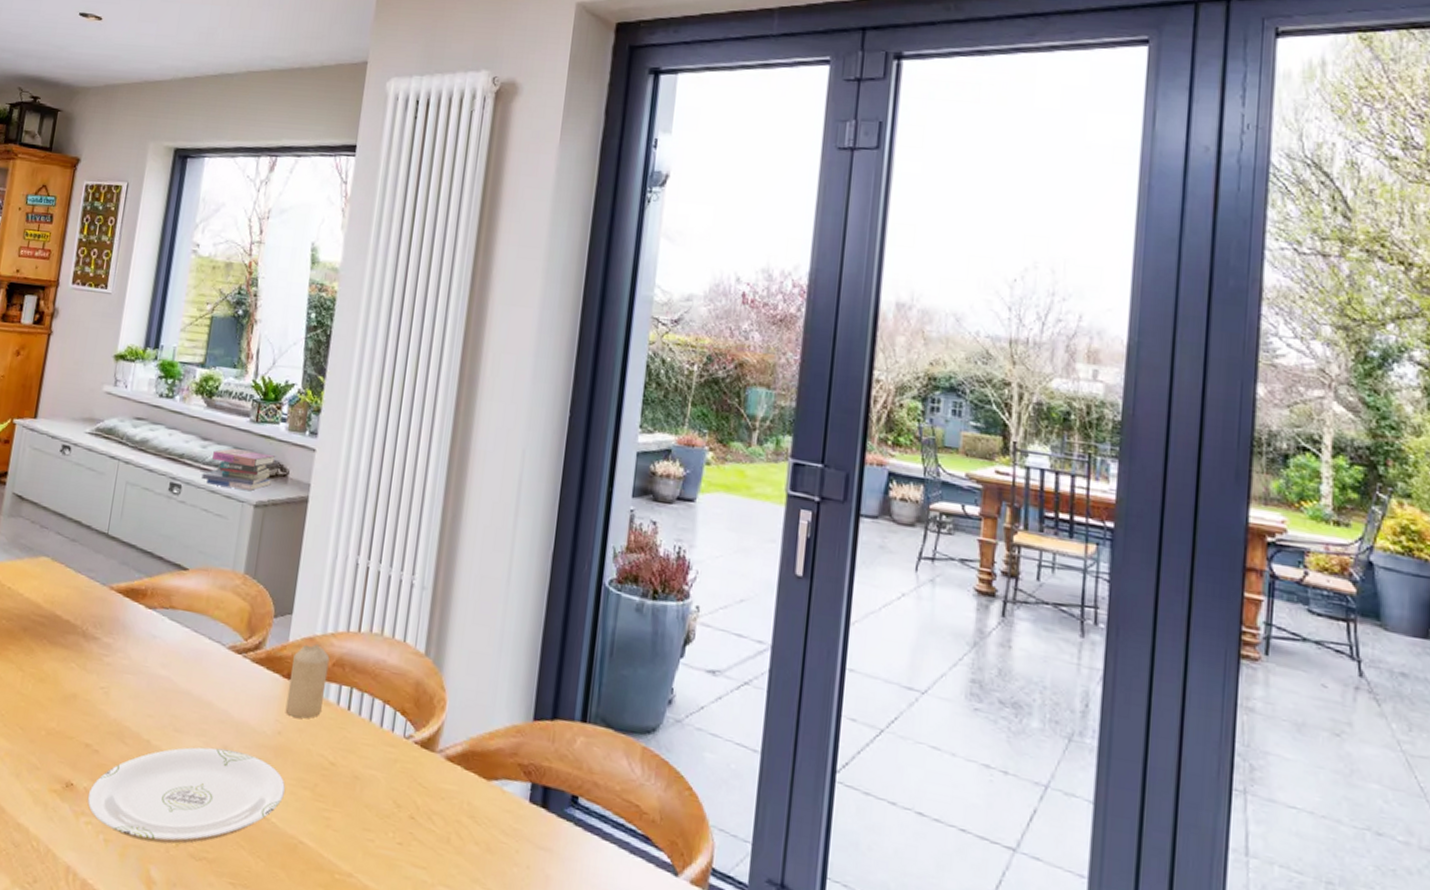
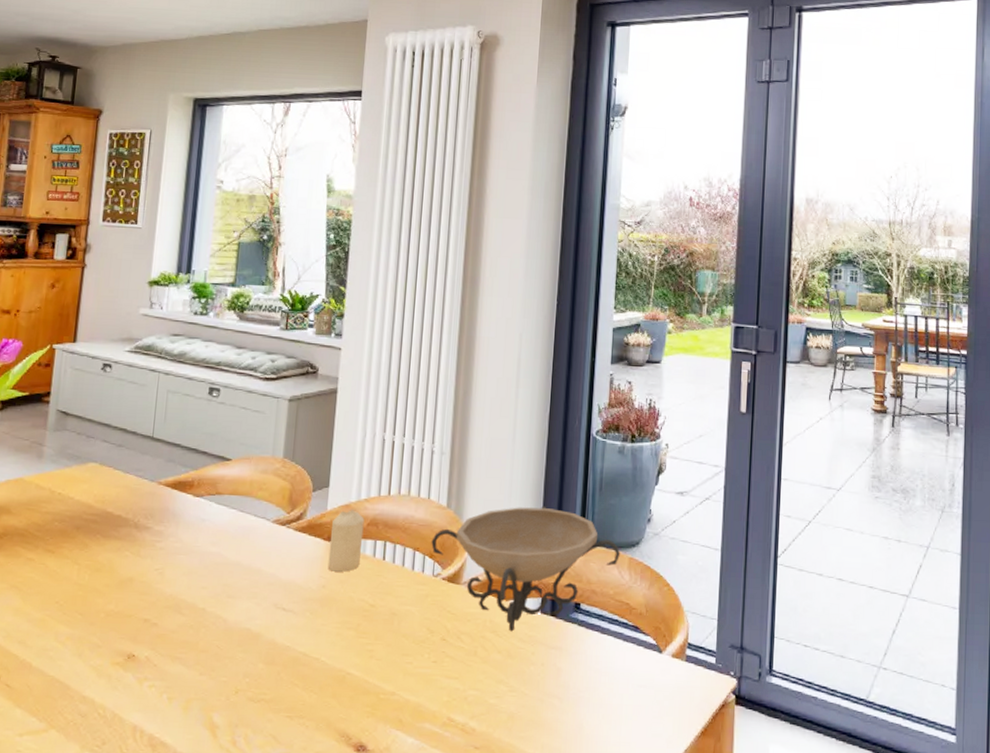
plate: present [87,747,286,844] -> none [149,606,332,693]
books: present [202,448,275,491] -> none [238,353,305,387]
decorative bowl: none [404,664,632,820] -> present [431,506,620,632]

